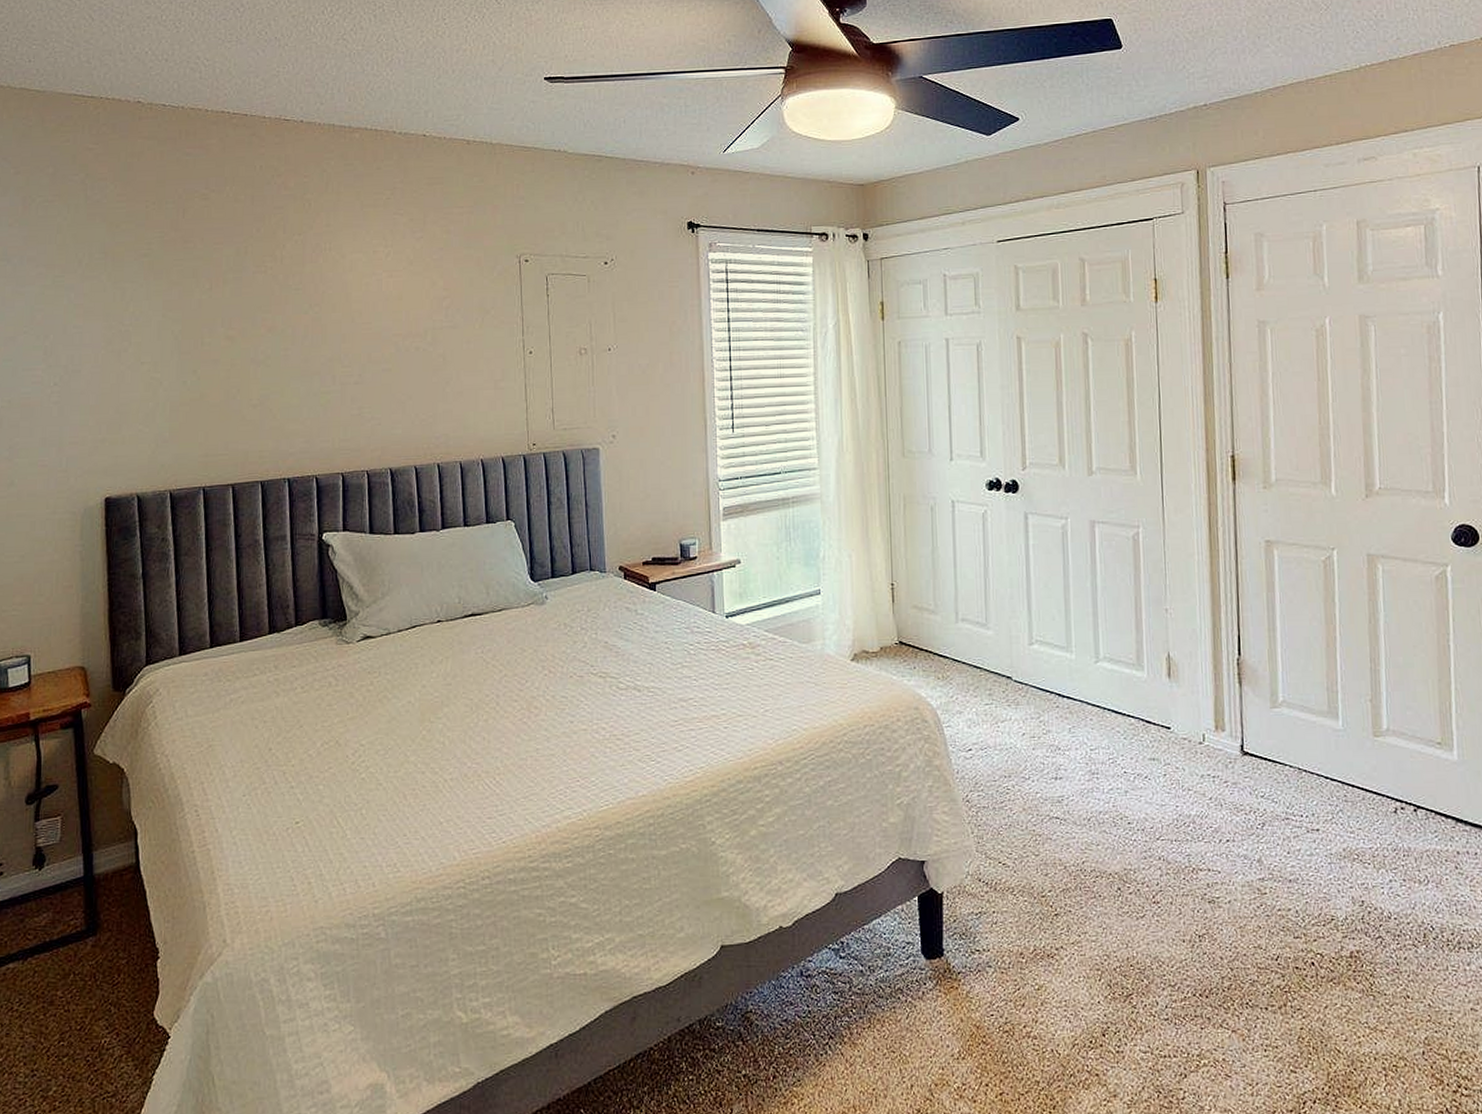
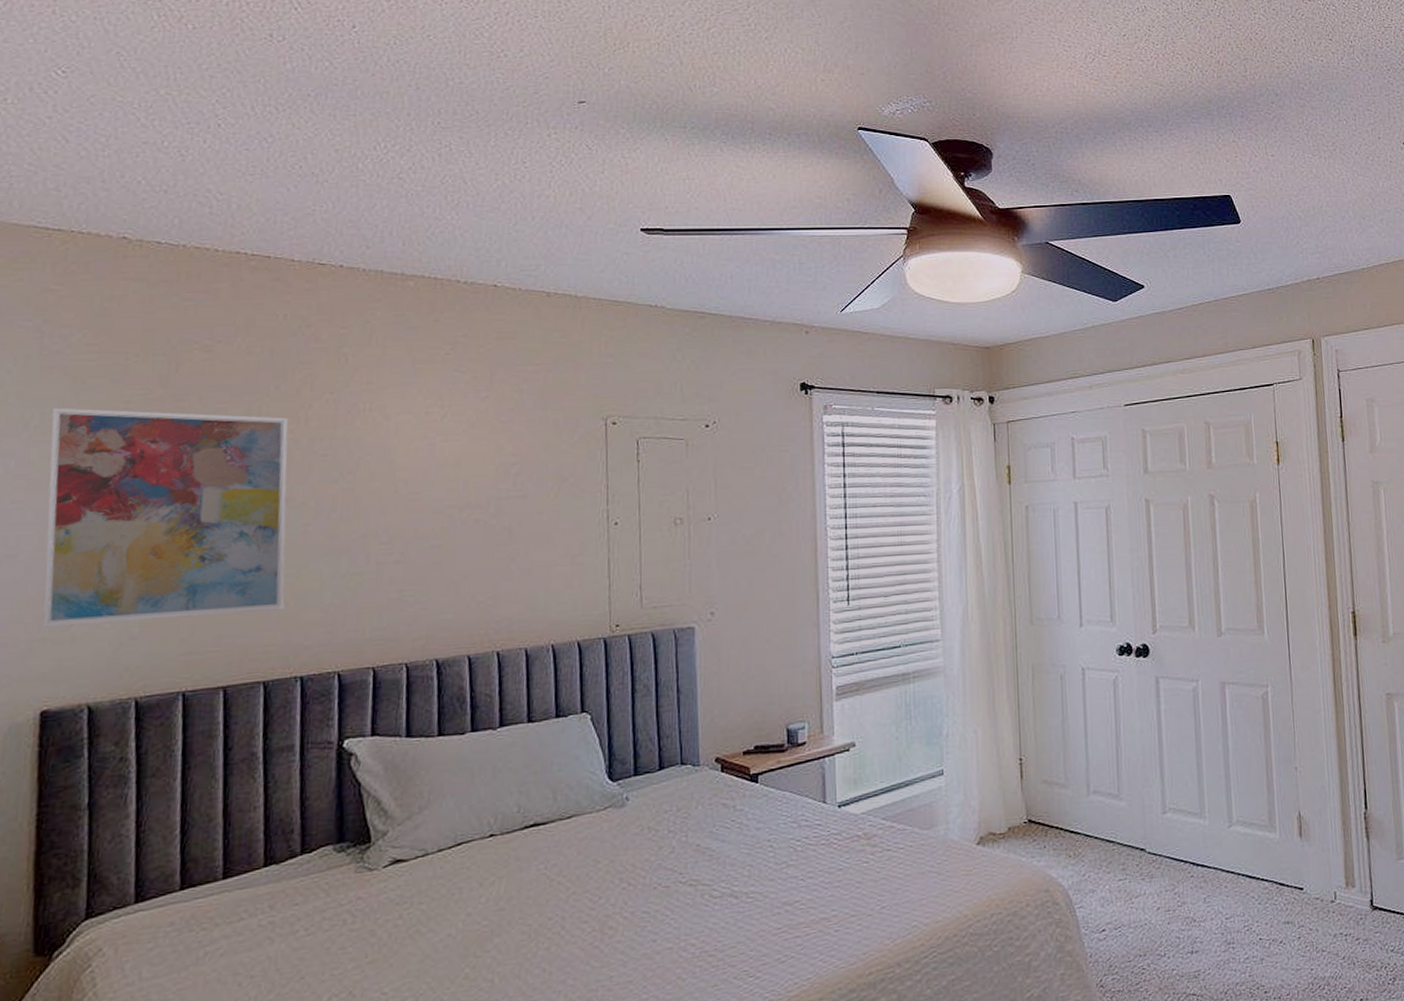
wall art: none [97,248,273,430] -> present [42,407,289,627]

